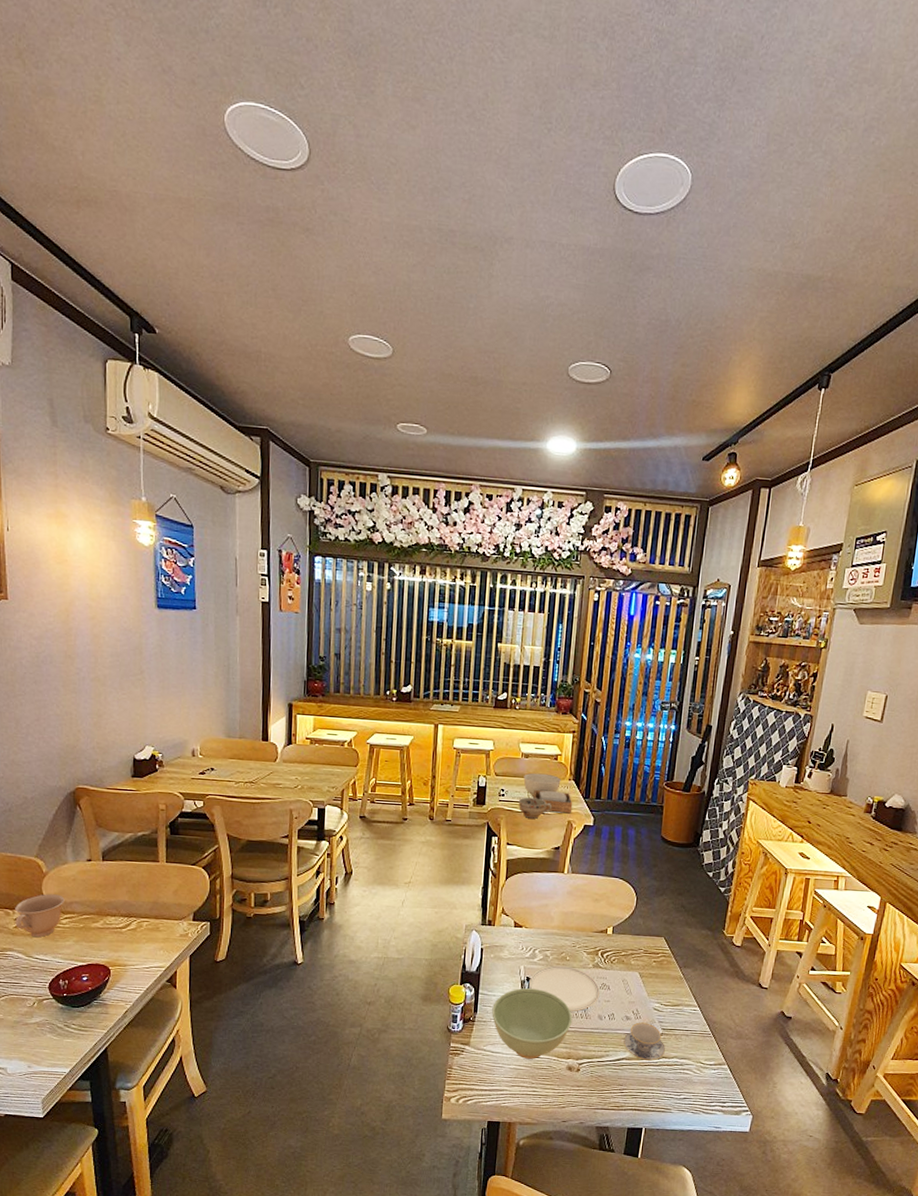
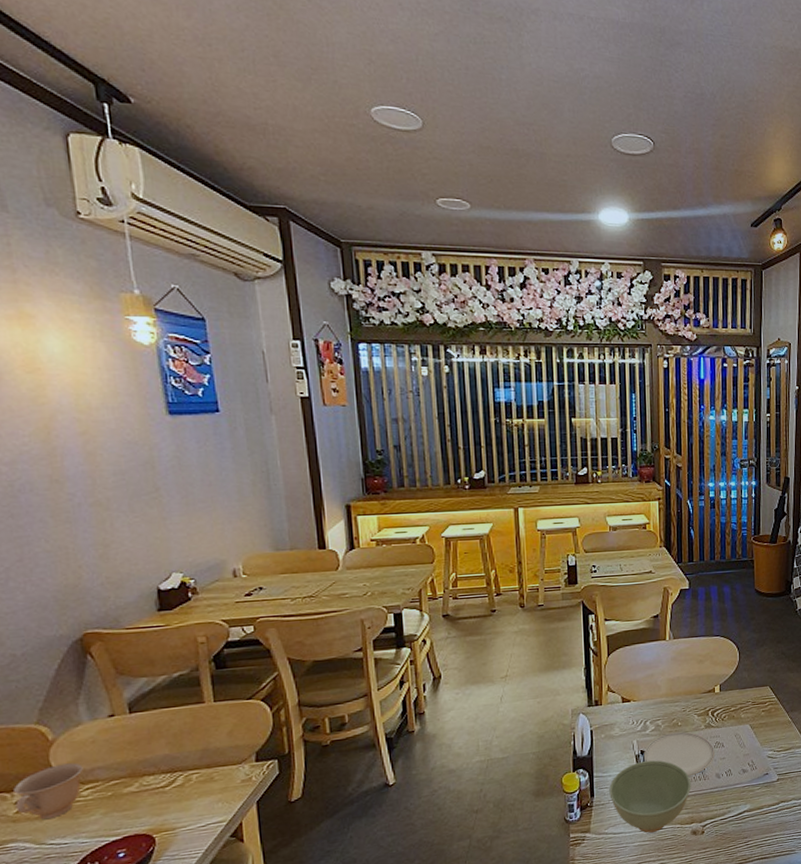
teacup: present [518,797,553,819] -> none [611,569,647,591]
bowl: present [523,773,561,798] -> none [614,543,652,570]
napkin holder: present [533,790,573,814] -> none [626,559,667,582]
teacup: present [623,1022,665,1061] -> none [743,771,783,809]

